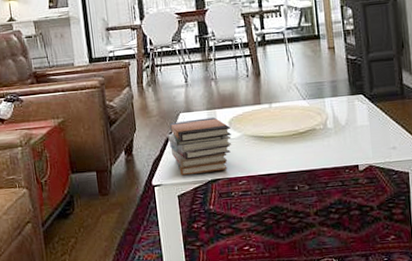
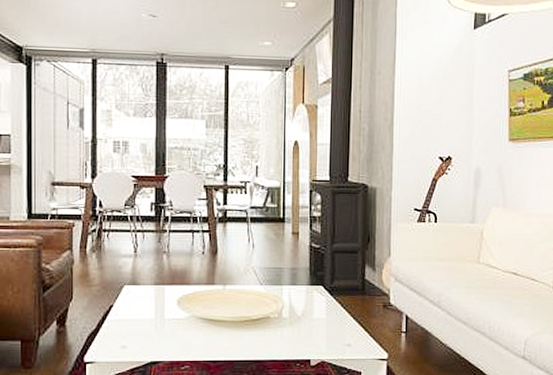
book stack: present [168,117,232,176] -> none [108,293,178,355]

